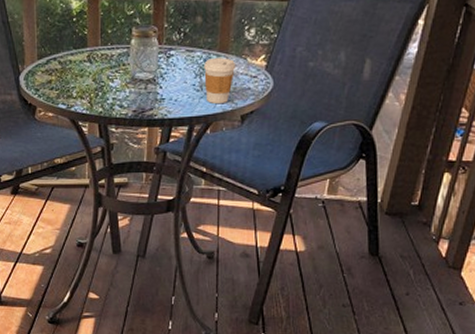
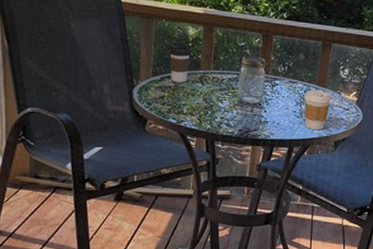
coffee cup: none [53,23,76,64] -> present [169,46,191,83]

